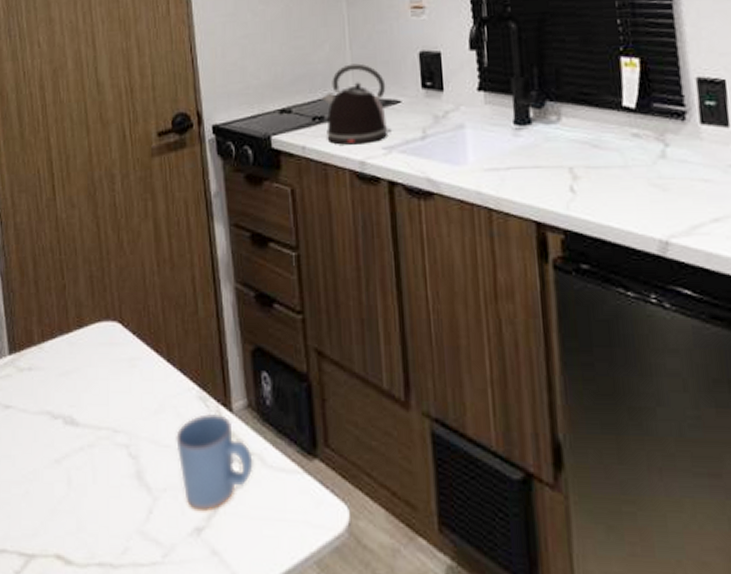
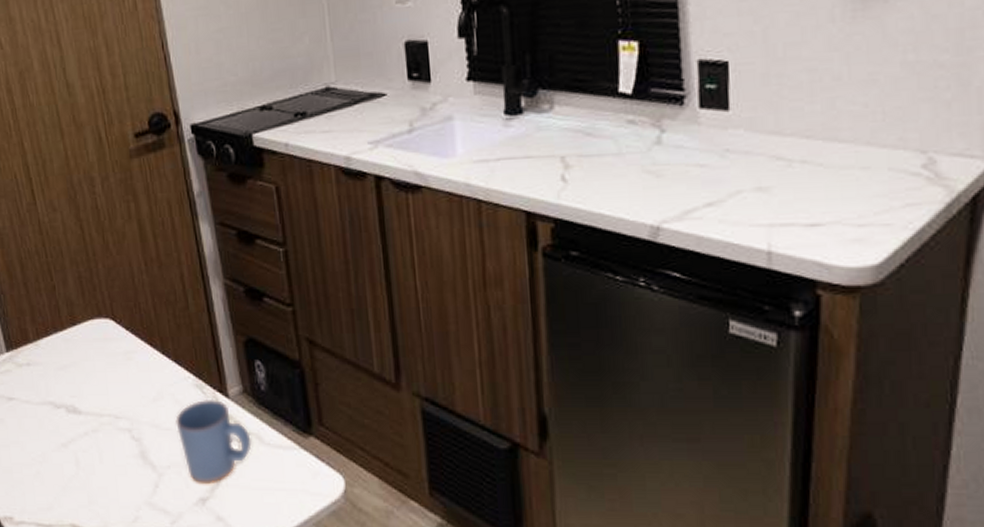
kettle: present [321,63,392,145] -> none [302,55,377,141]

